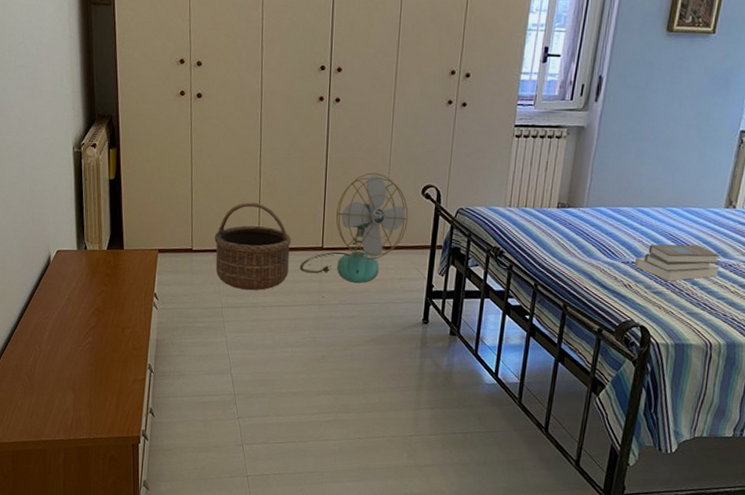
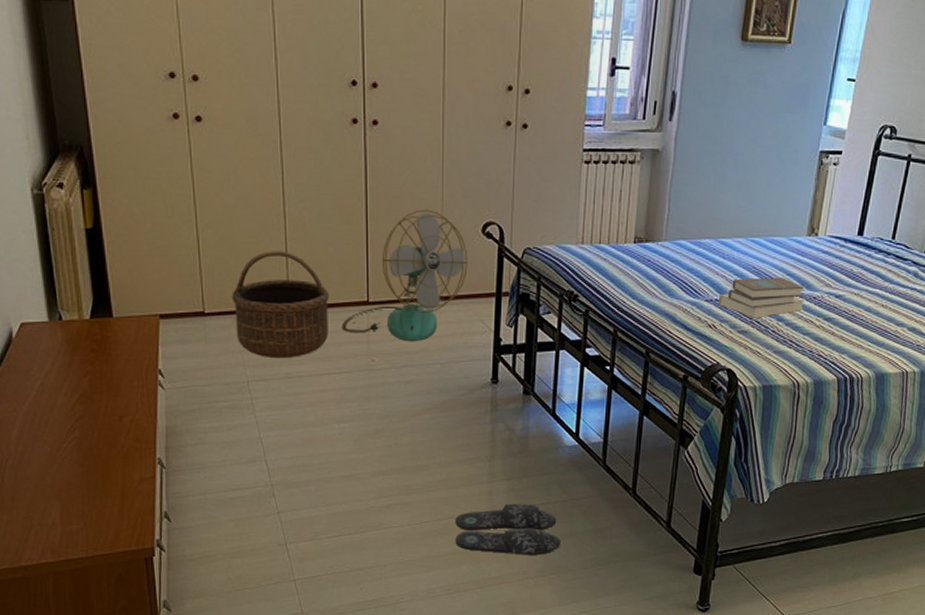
slippers: none [383,429,476,478] -> present [455,503,560,555]

